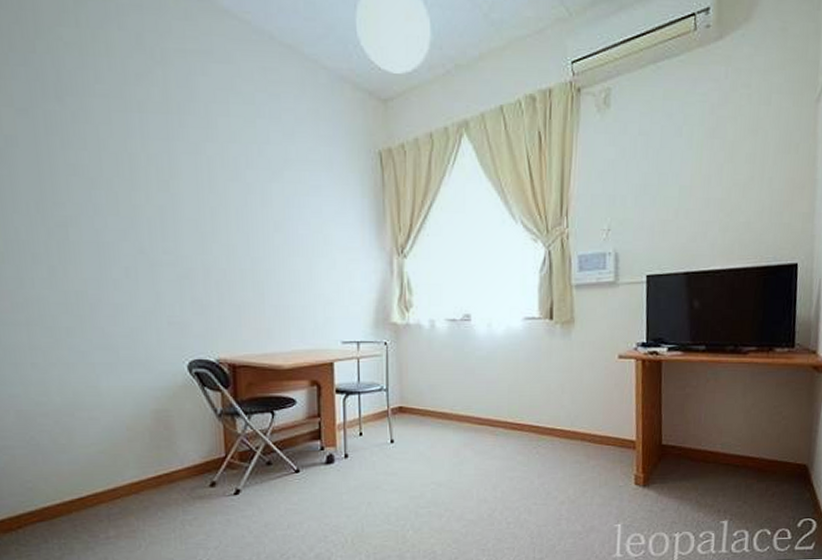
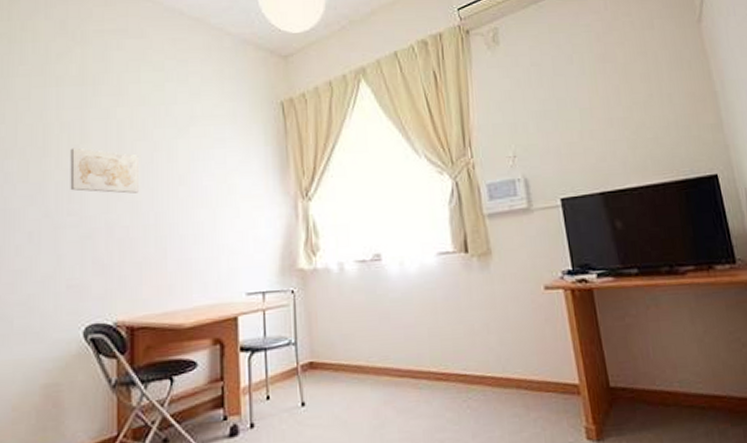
wall art: none [160,183,235,236] -> present [70,147,140,194]

